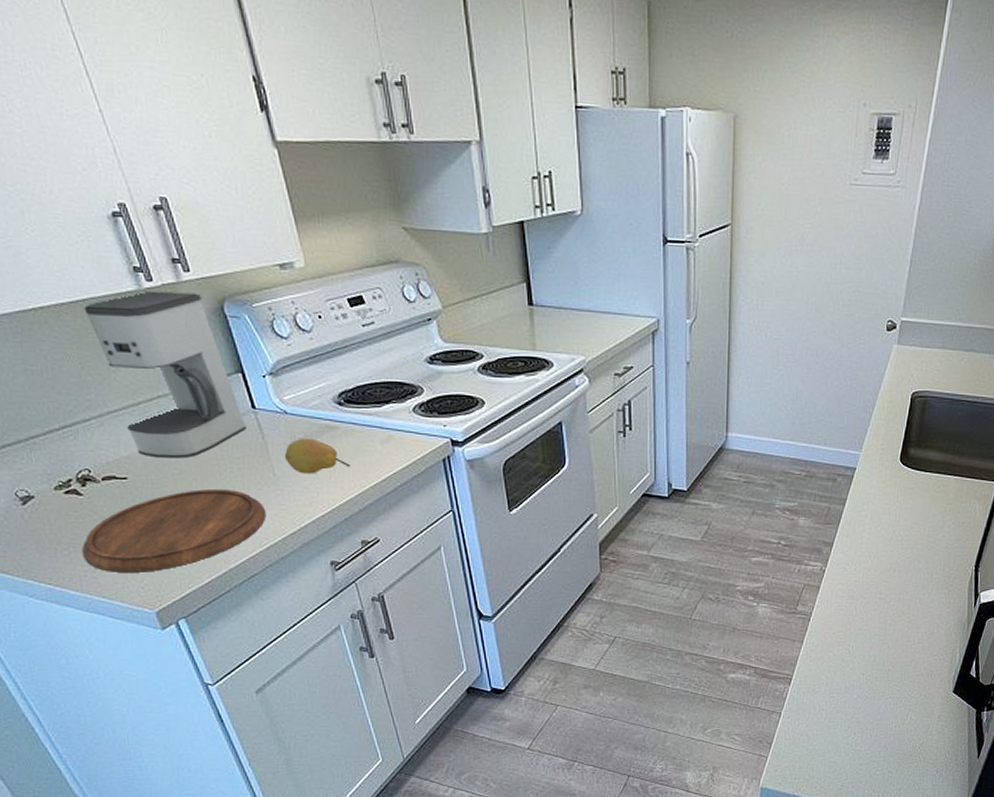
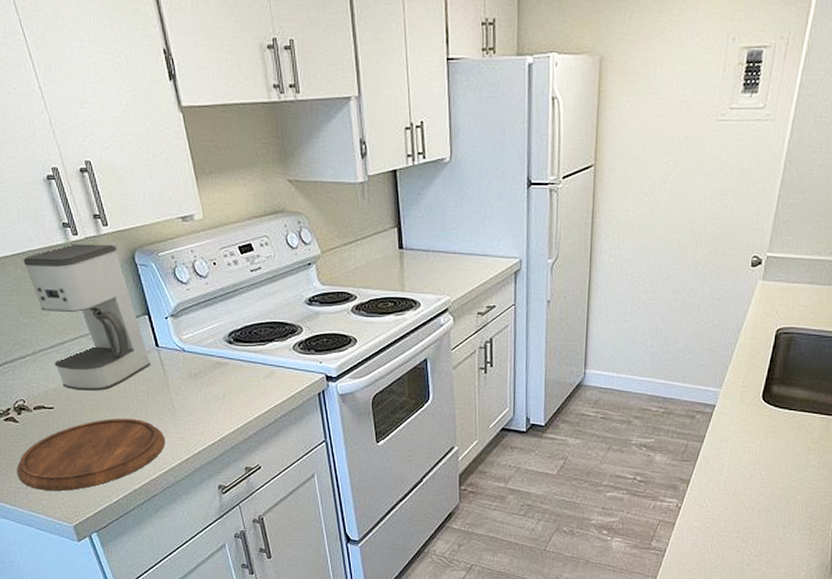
fruit: present [284,438,350,474] -> none [181,373,237,406]

